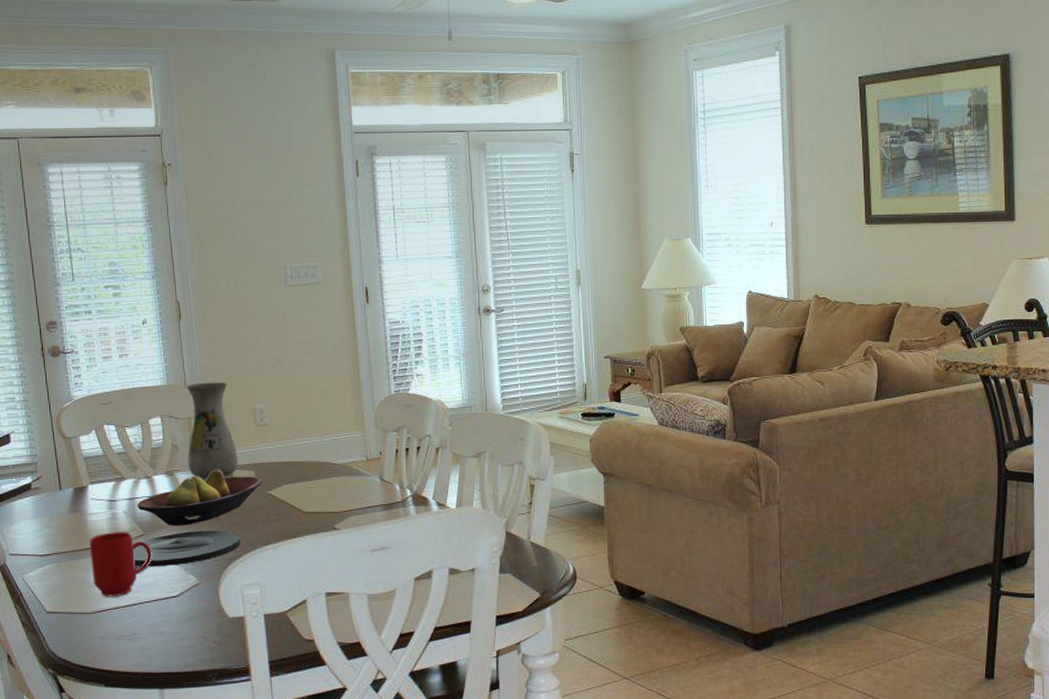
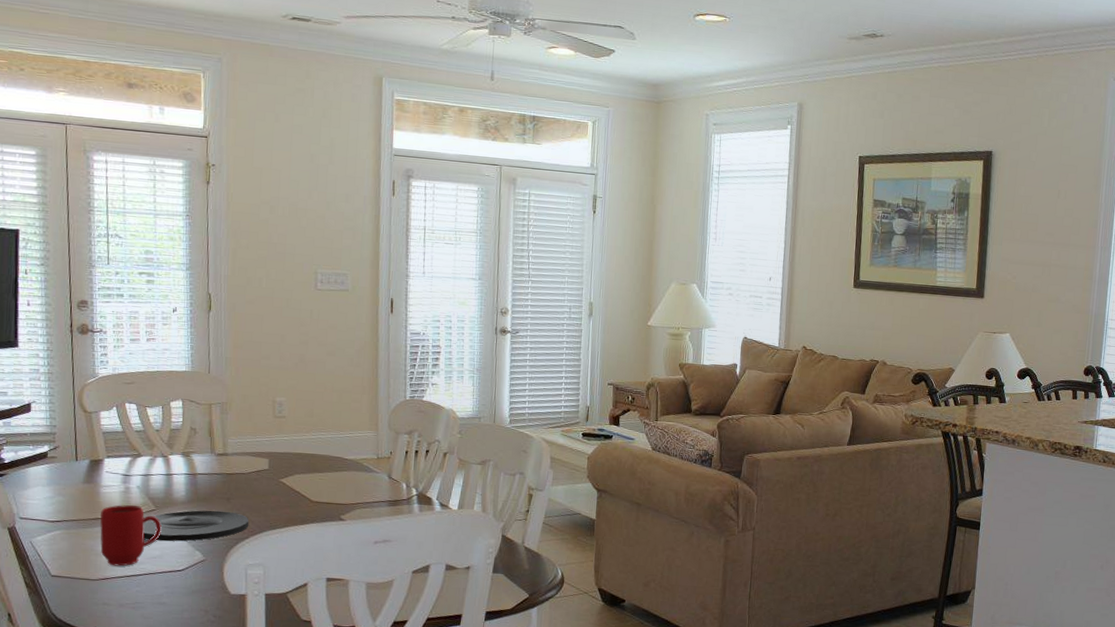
fruit bowl: present [137,469,263,526] -> none [151,454,276,505]
vase: present [186,382,238,481] -> none [204,372,254,465]

